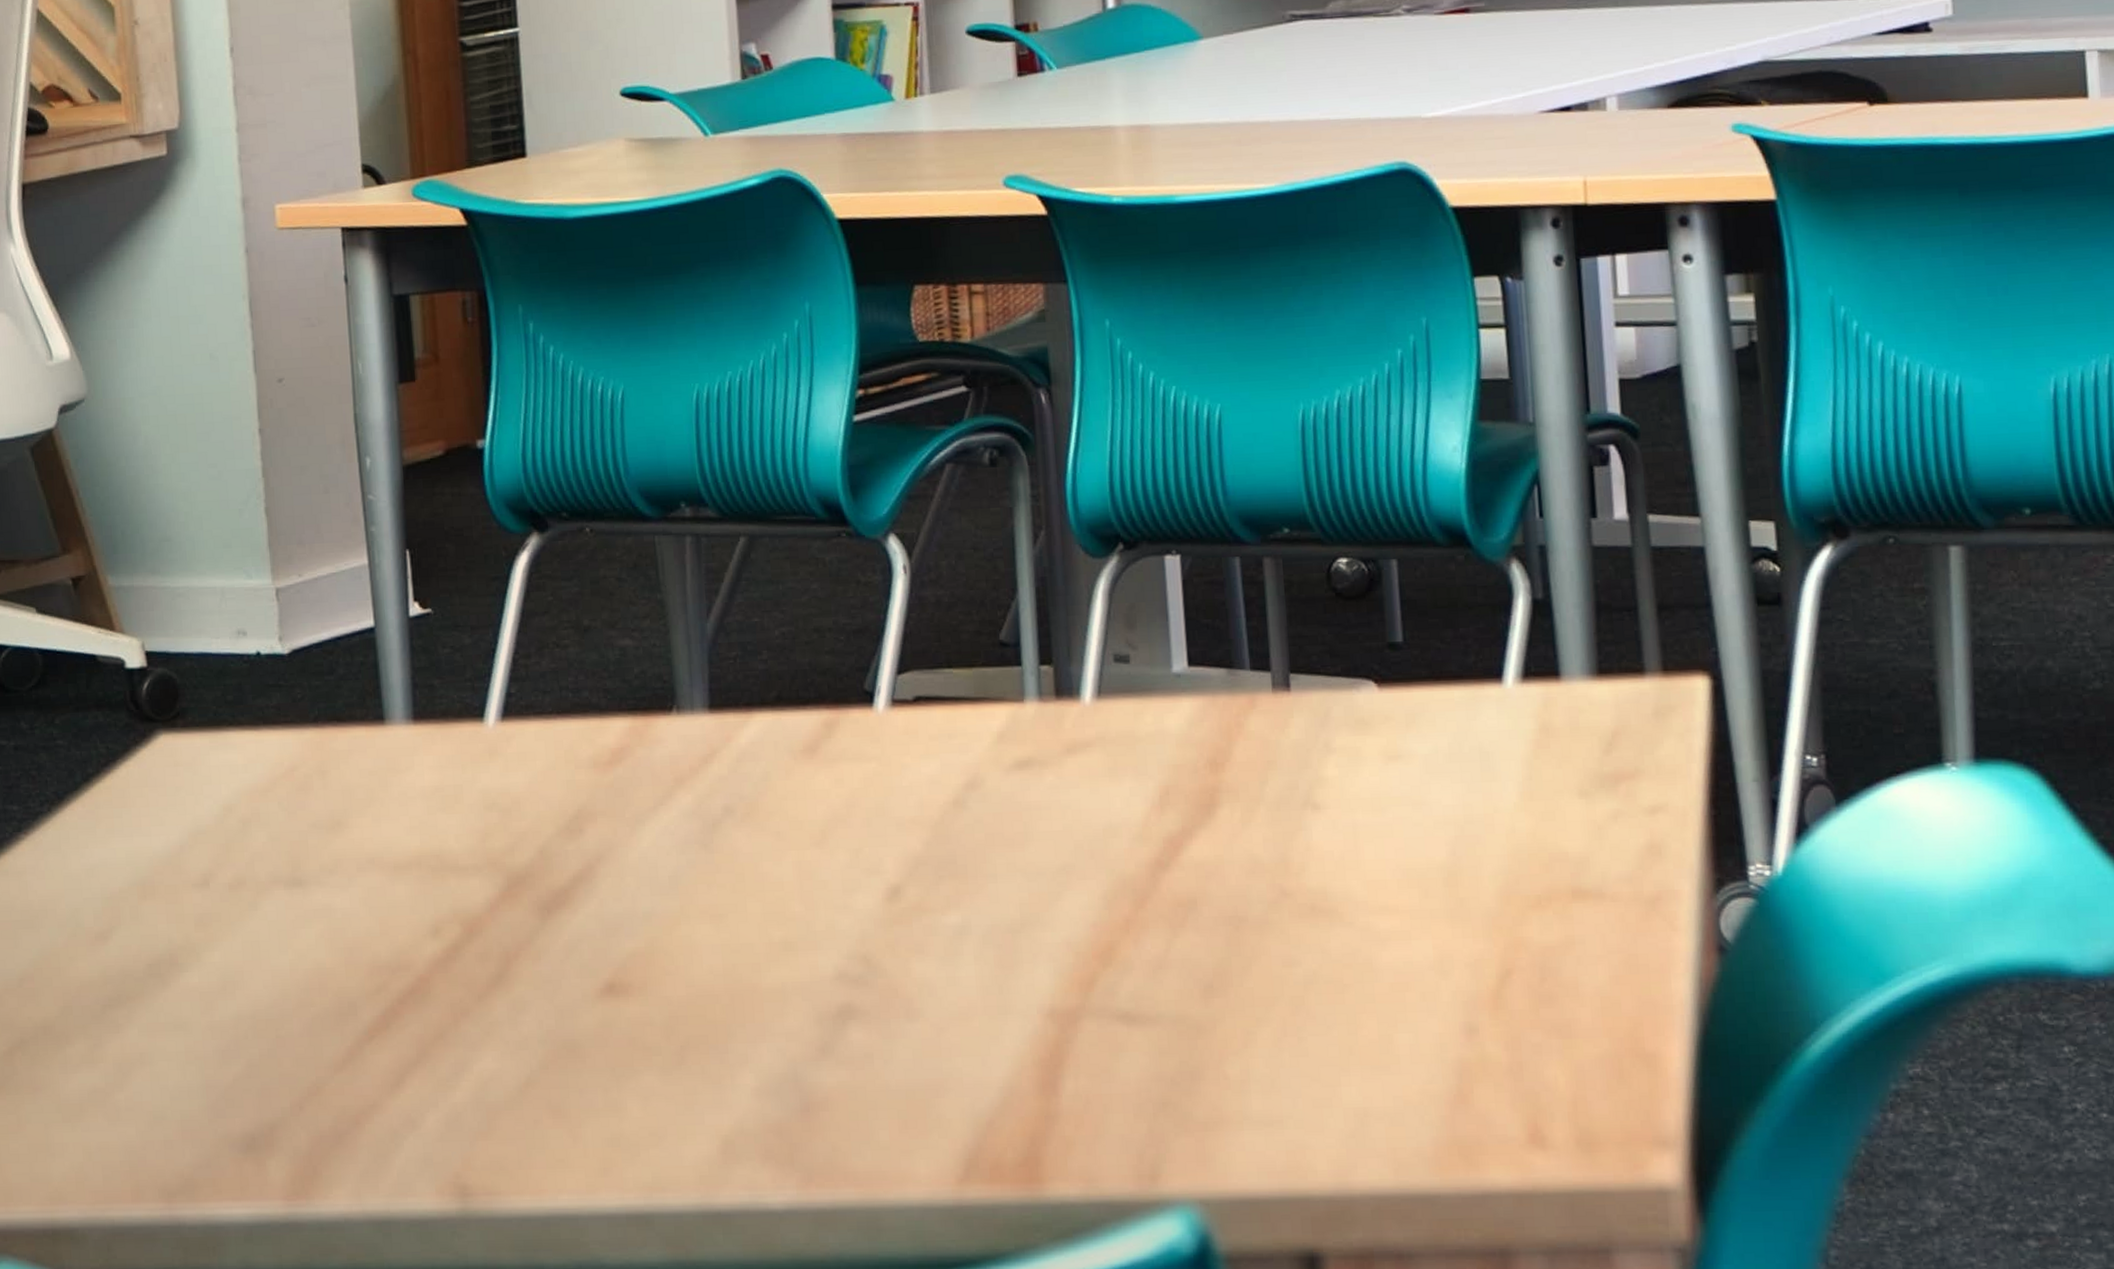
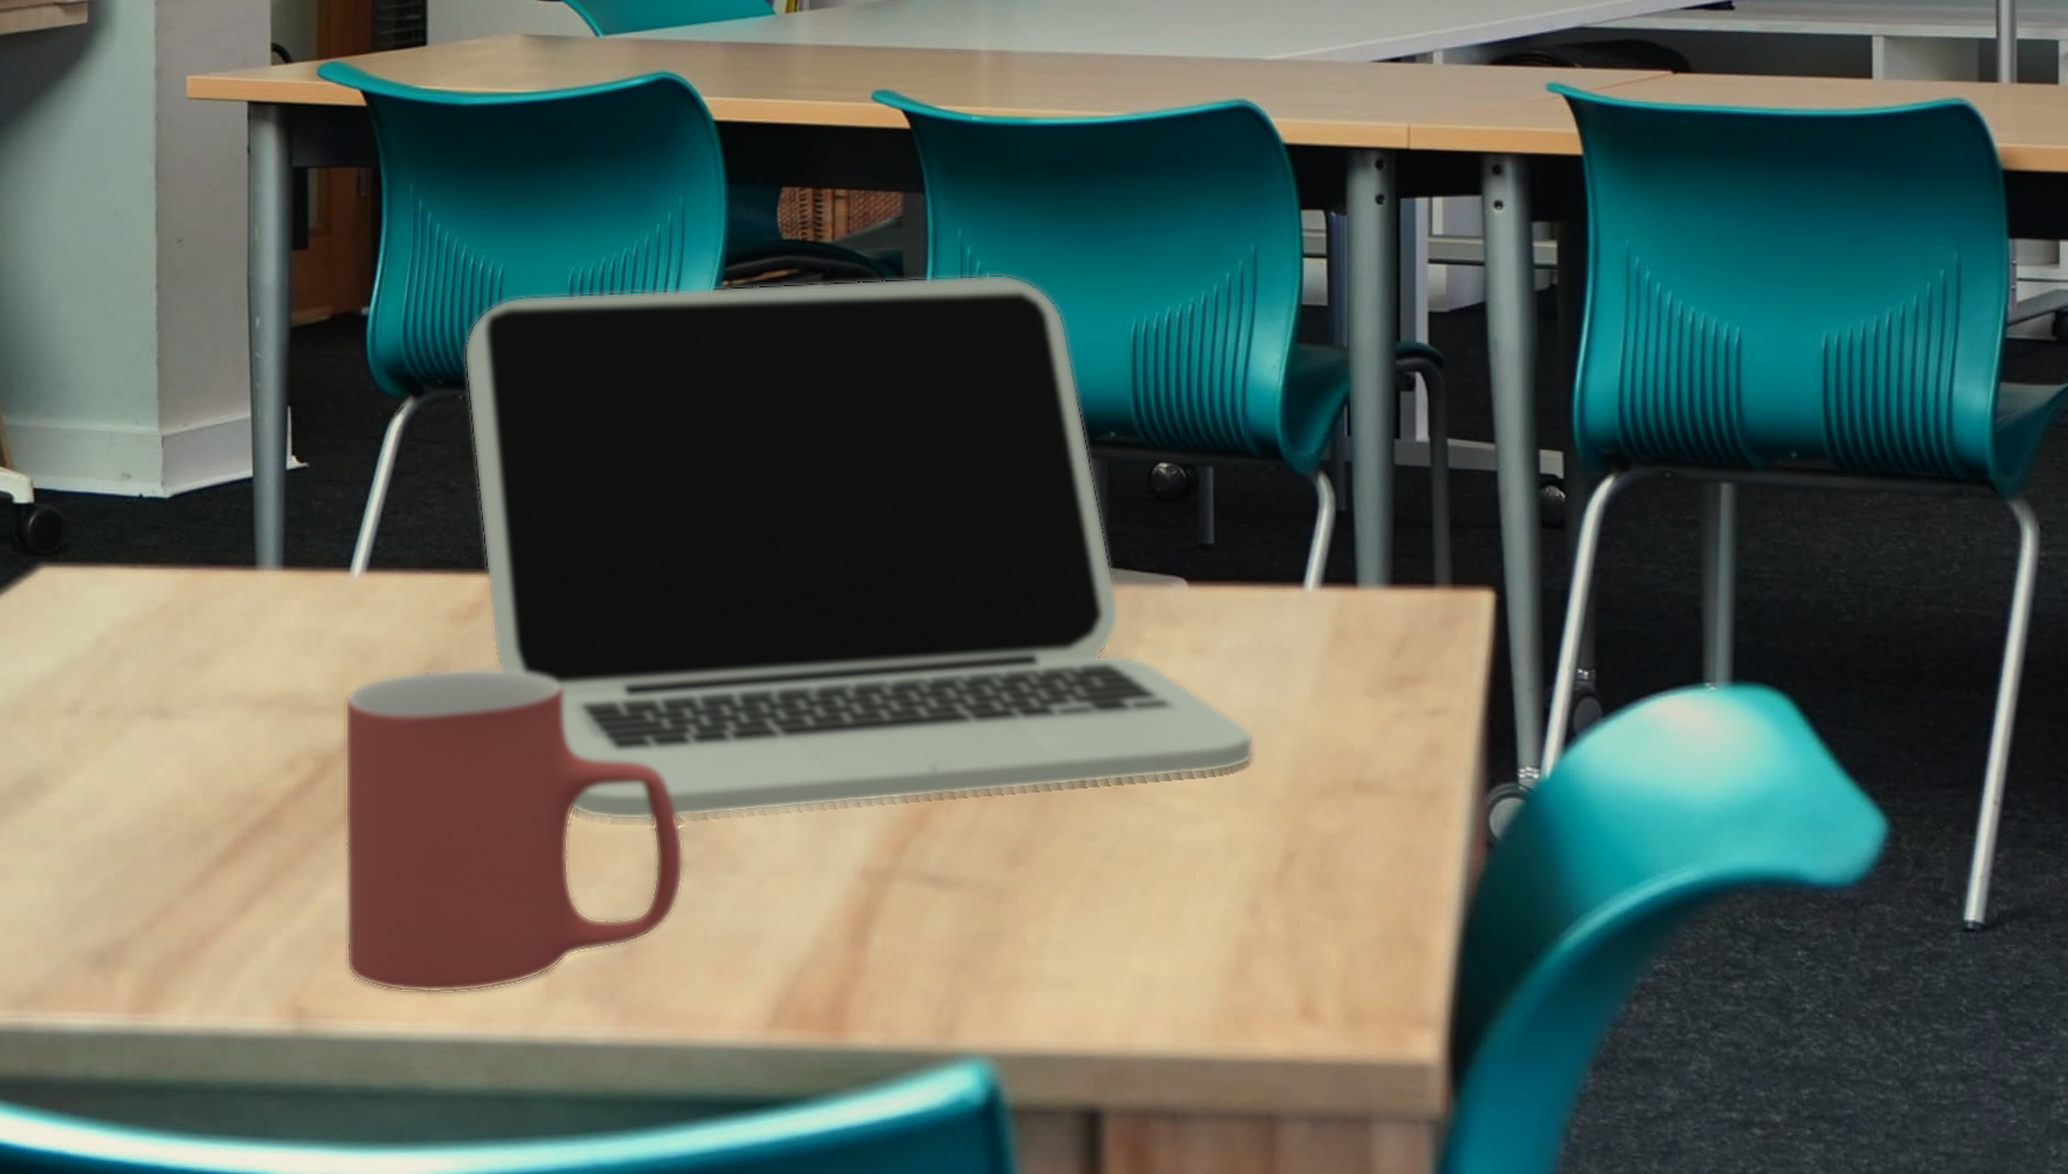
mug: none [488,814,858,1164] -> present [345,666,684,994]
laptop: none [588,365,1460,971] -> present [464,274,1254,821]

